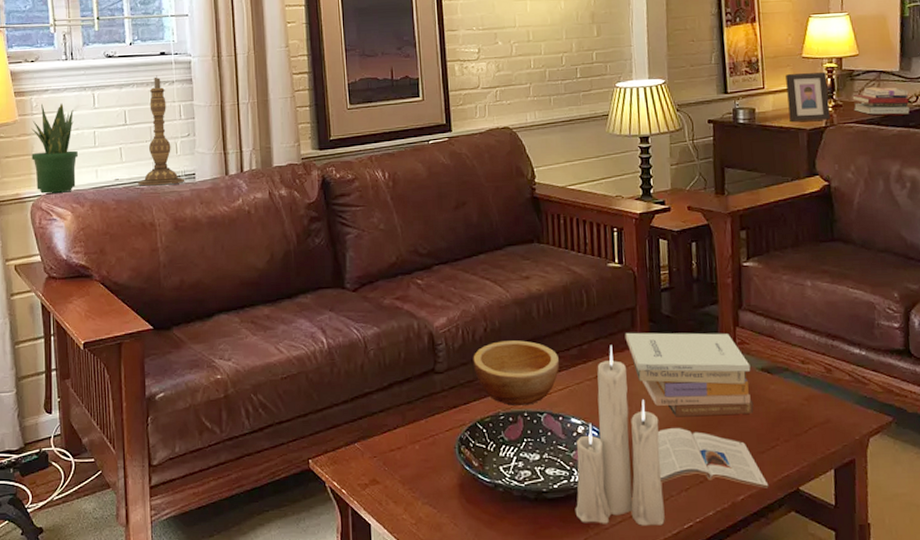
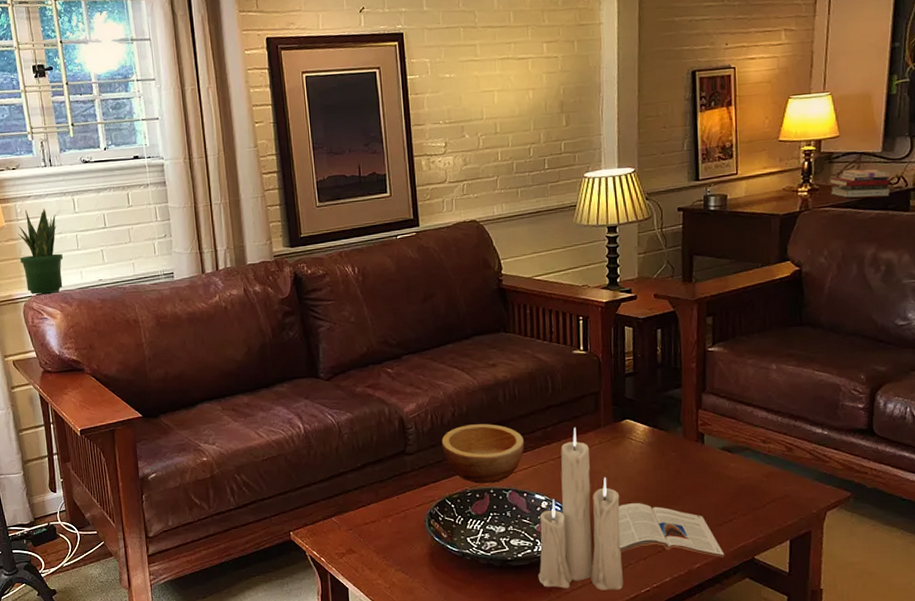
candlestick: present [138,75,185,186] -> none [120,179,164,286]
books: present [625,332,754,417] -> none [588,415,713,493]
picture frame: present [785,72,831,122] -> none [760,156,805,207]

